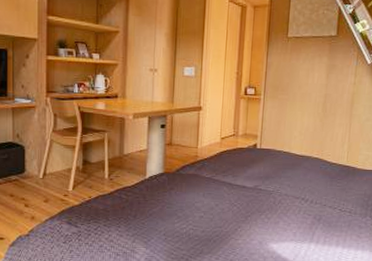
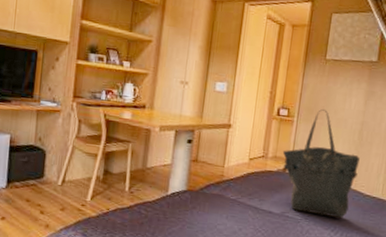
tote bag: none [252,86,325,187] -> present [282,109,360,219]

